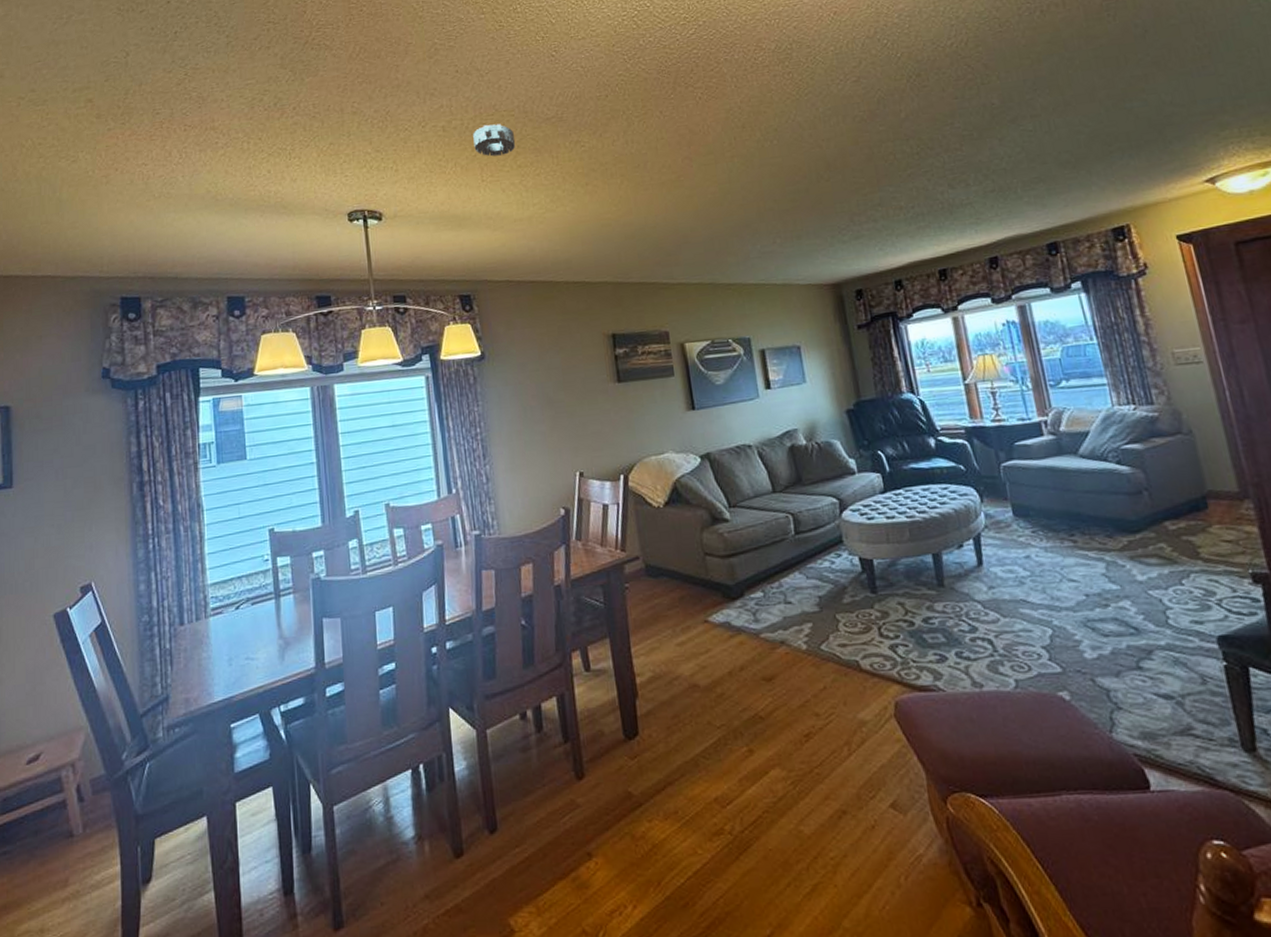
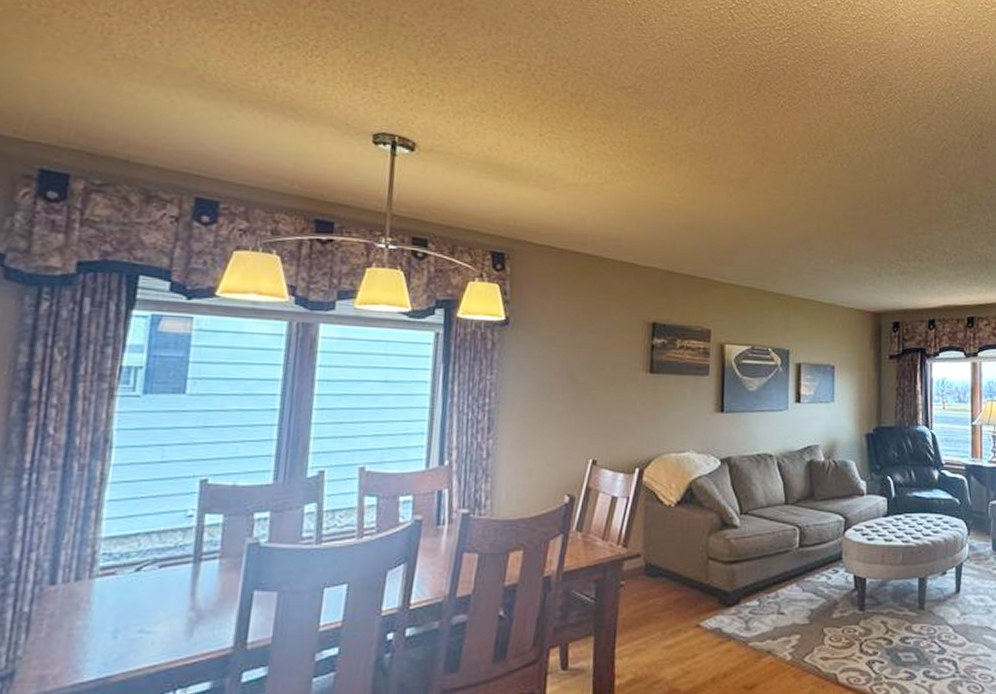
smoke detector: present [473,123,516,157] -> none [537,76,585,114]

